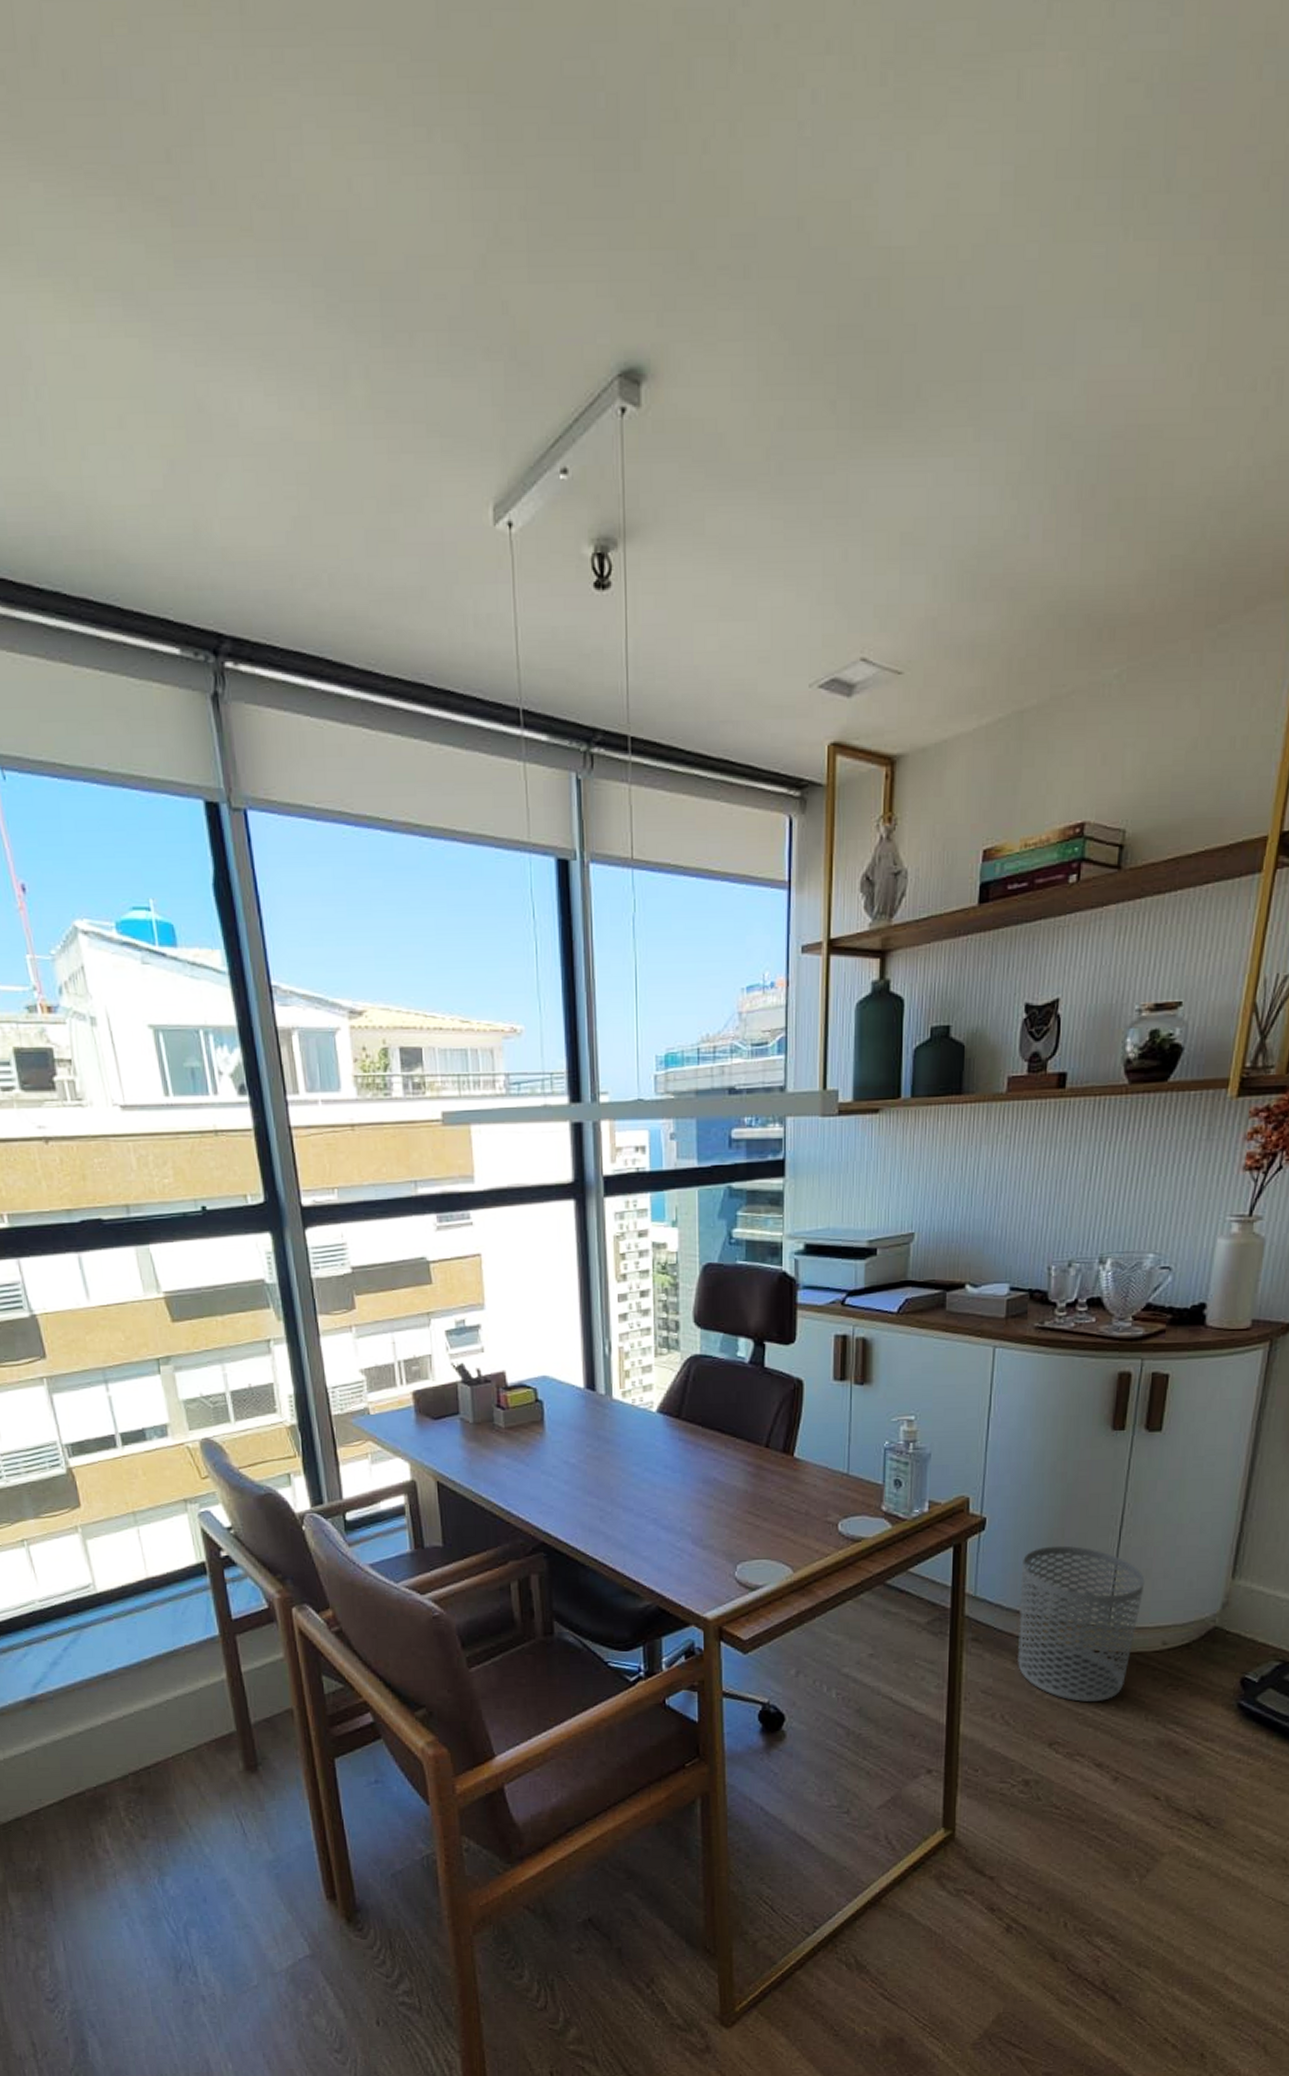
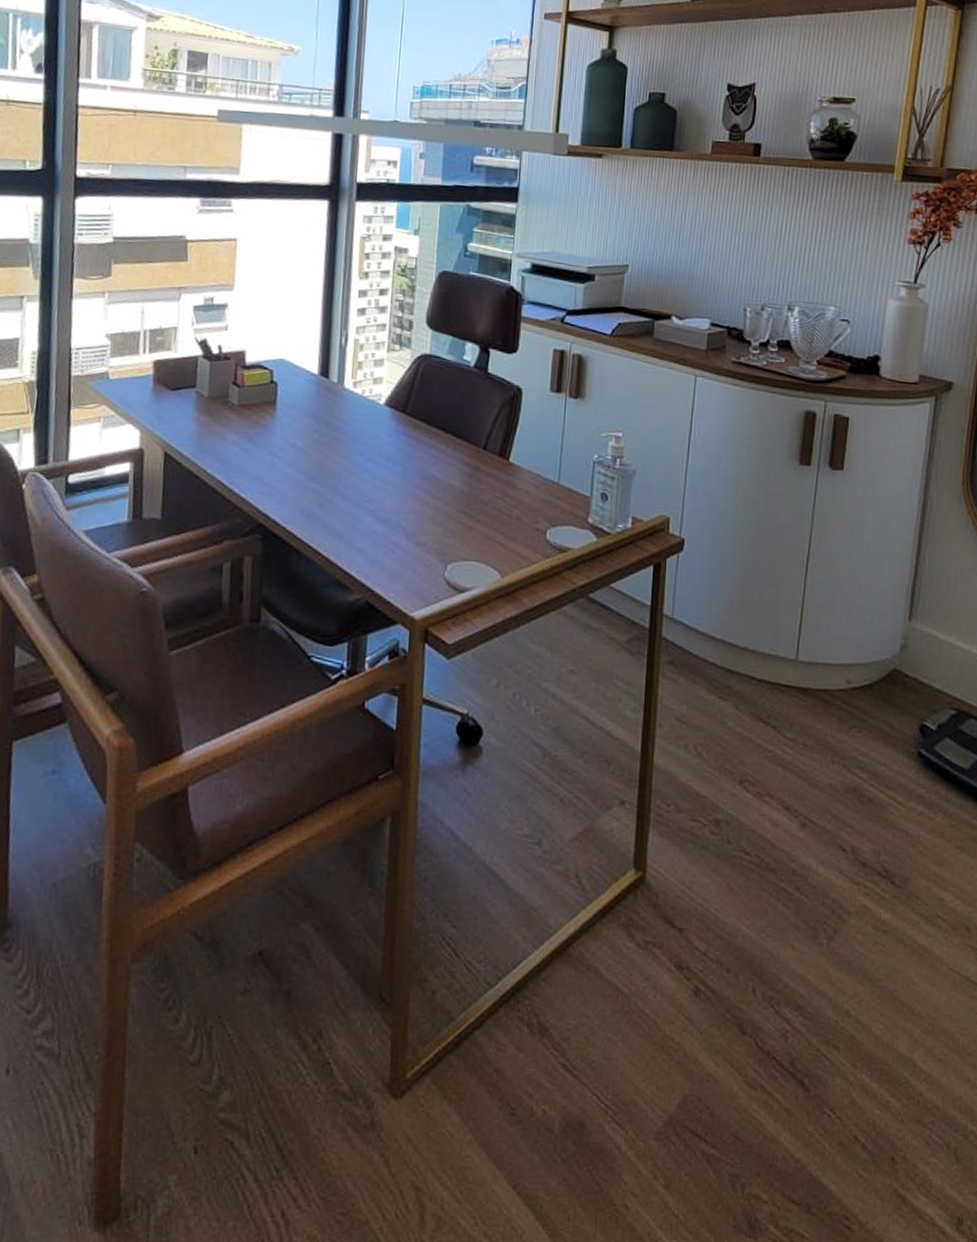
waste bin: present [1018,1545,1145,1702] -> none [711,573,830,738]

